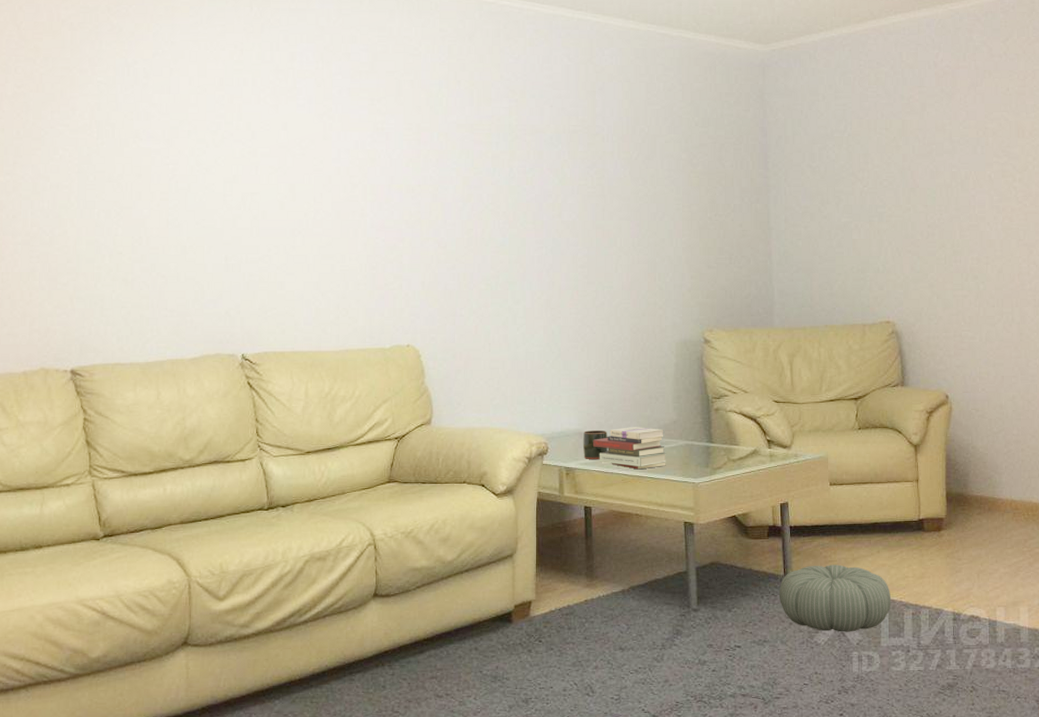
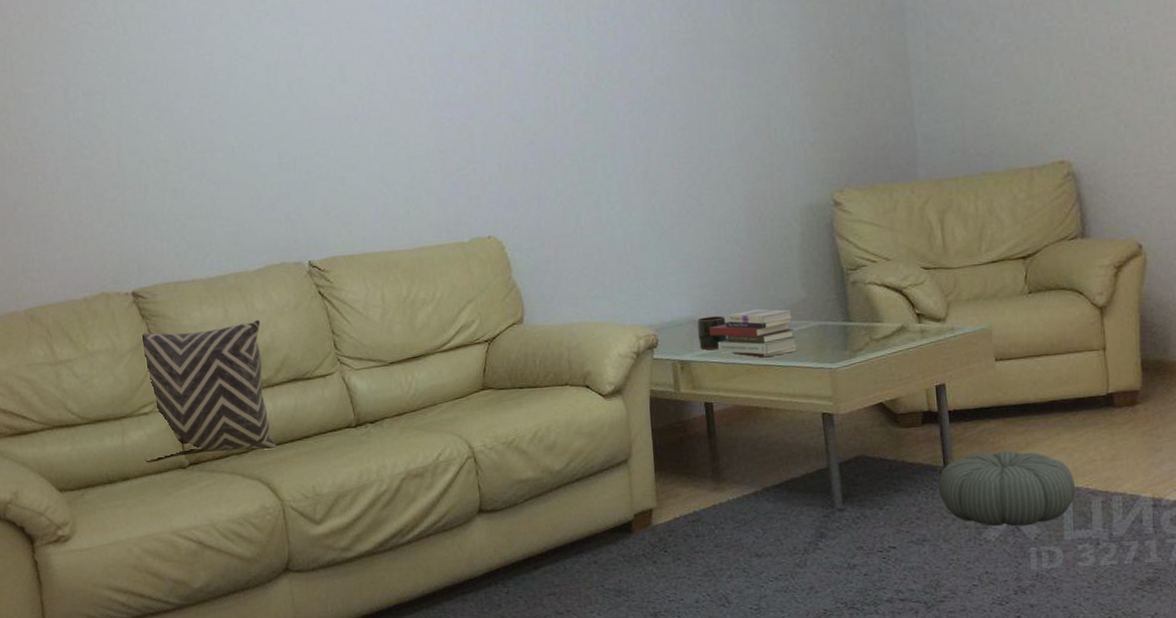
pillow: none [60,405,191,533] -> present [140,320,277,463]

